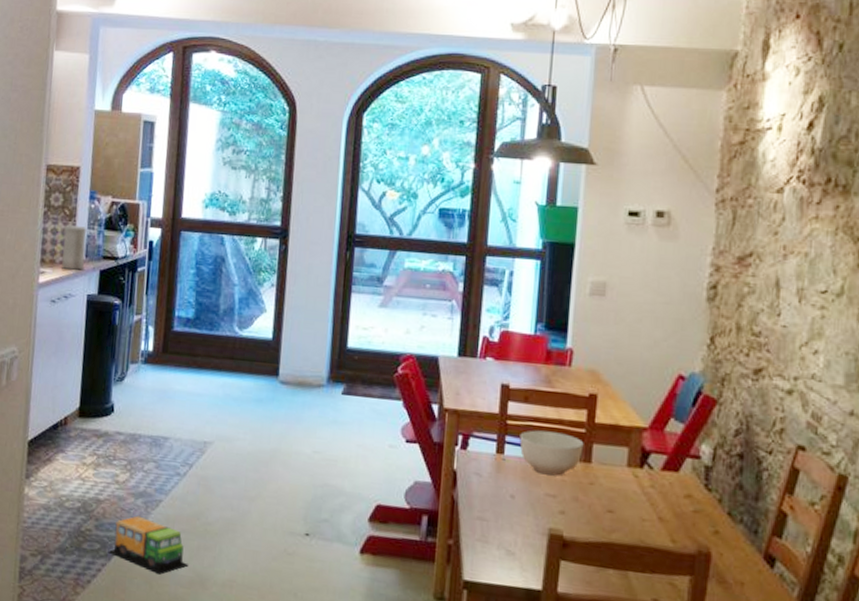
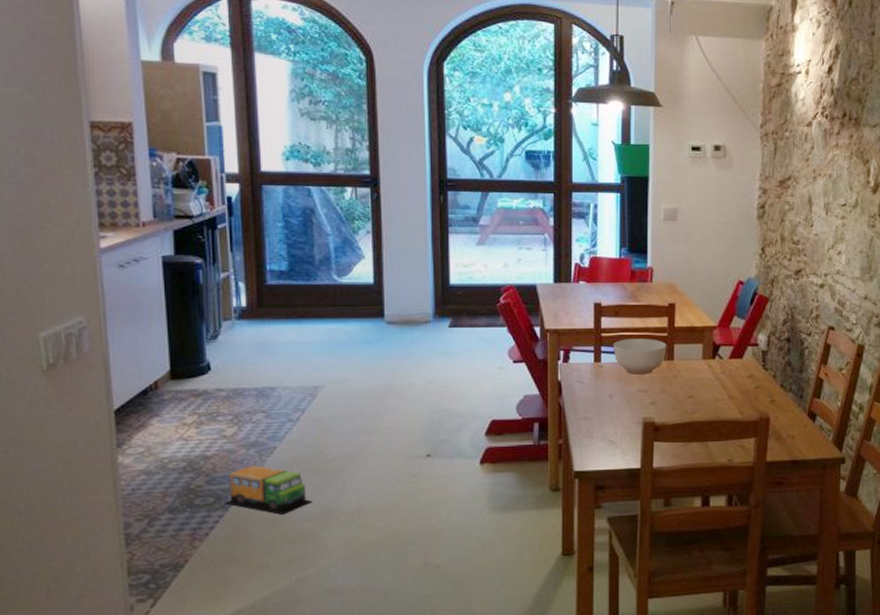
canister: present [61,224,87,270] -> none [123,184,154,232]

